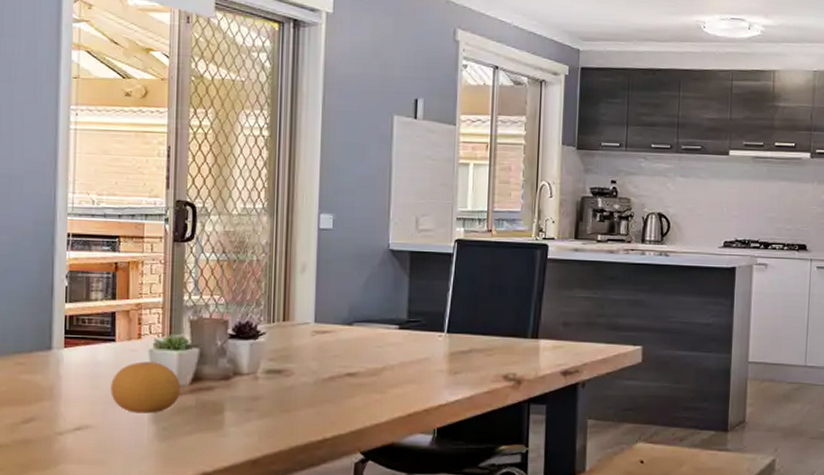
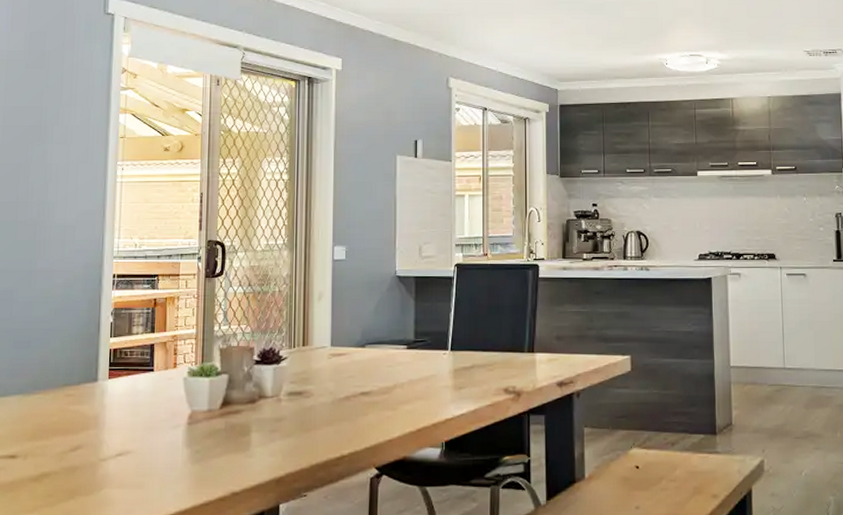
fruit: present [111,361,180,414] -> none [149,389,211,438]

